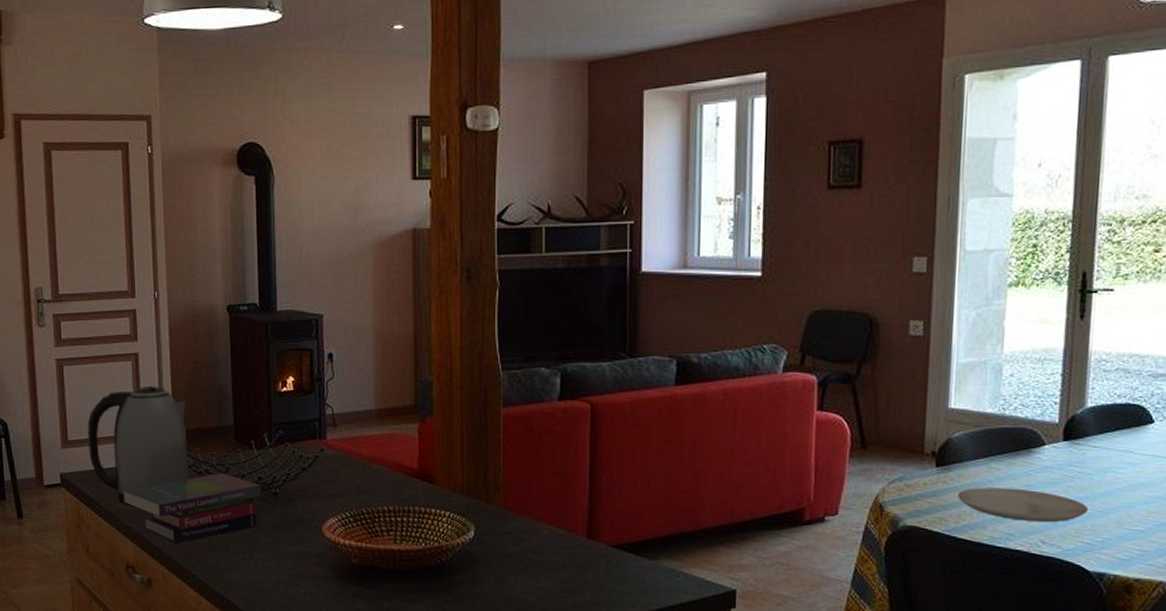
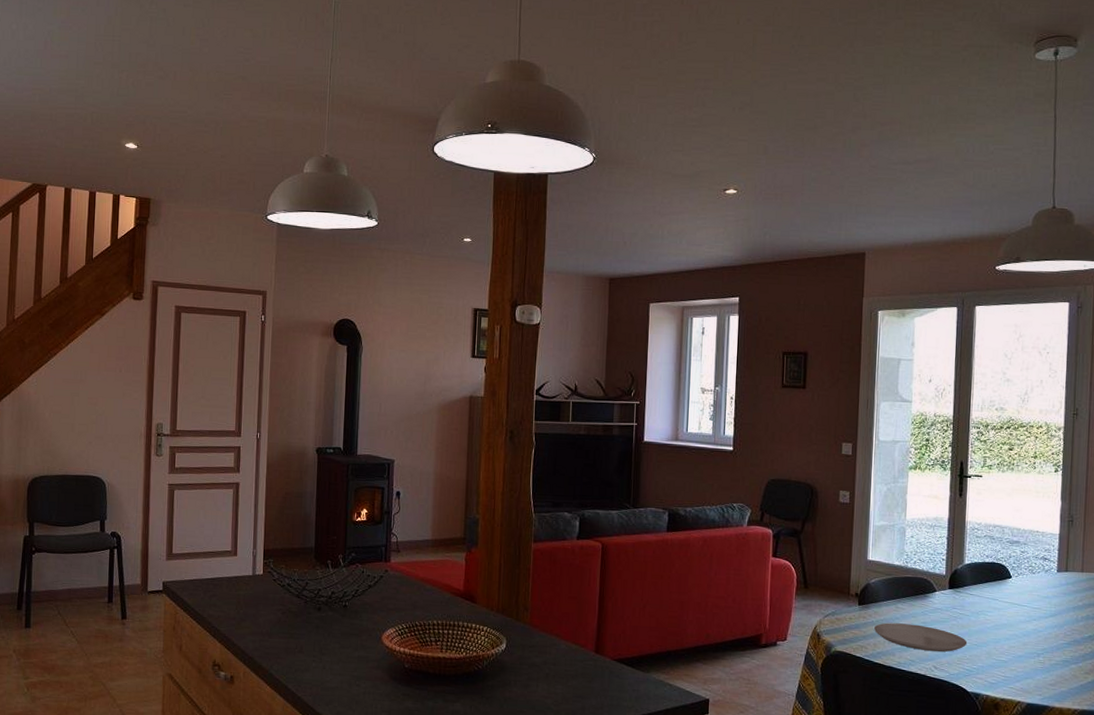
kettle: present [87,385,188,505] -> none [189,510,276,611]
books: present [123,473,261,544] -> none [216,587,334,646]

